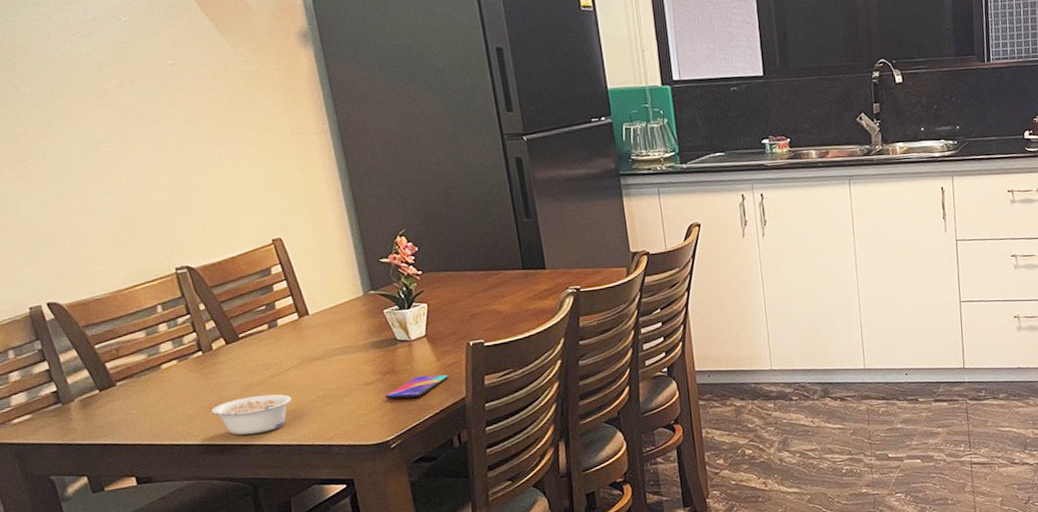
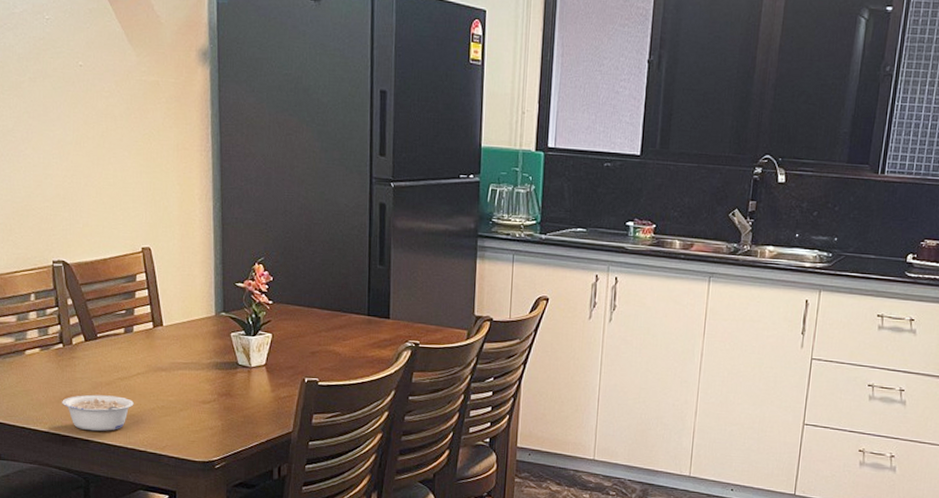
smartphone: present [385,375,449,399] -> none [218,403,280,424]

